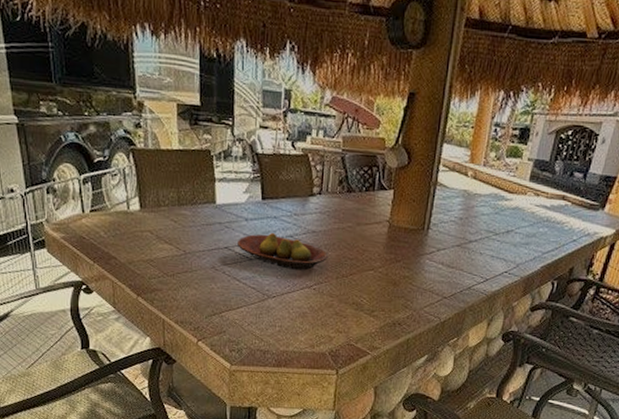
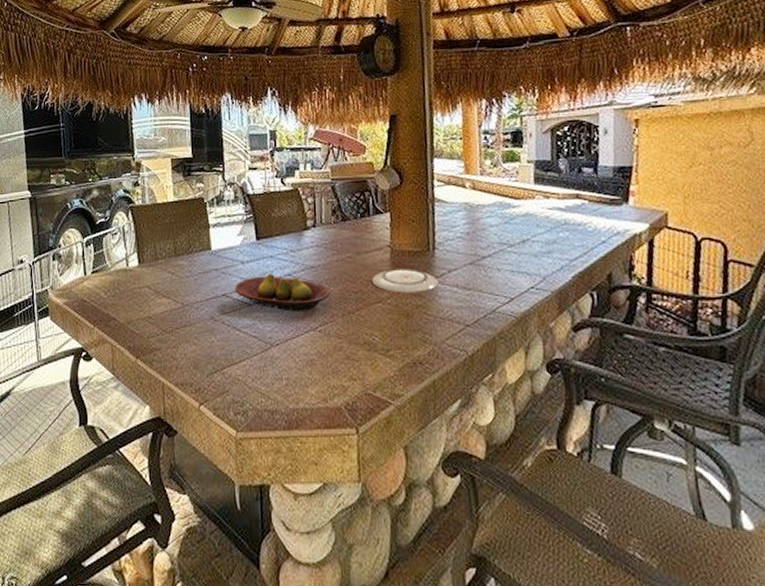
plate: none [367,242,427,266] -> present [371,268,439,293]

